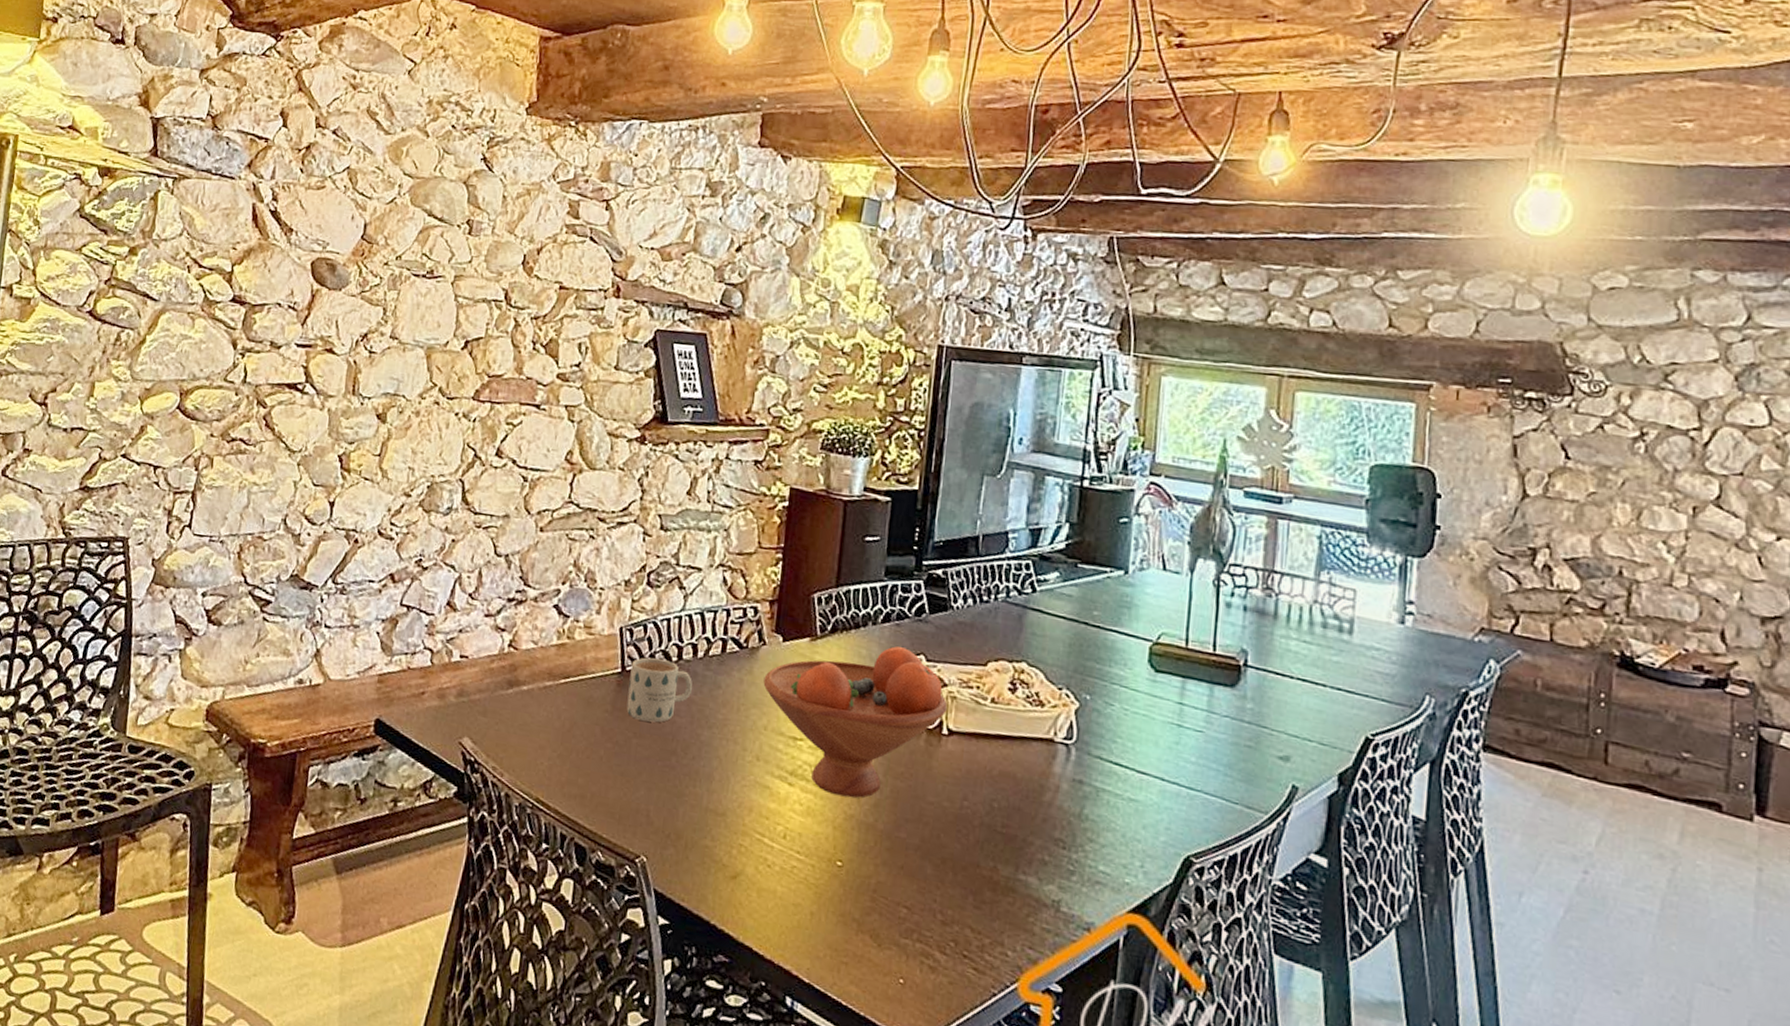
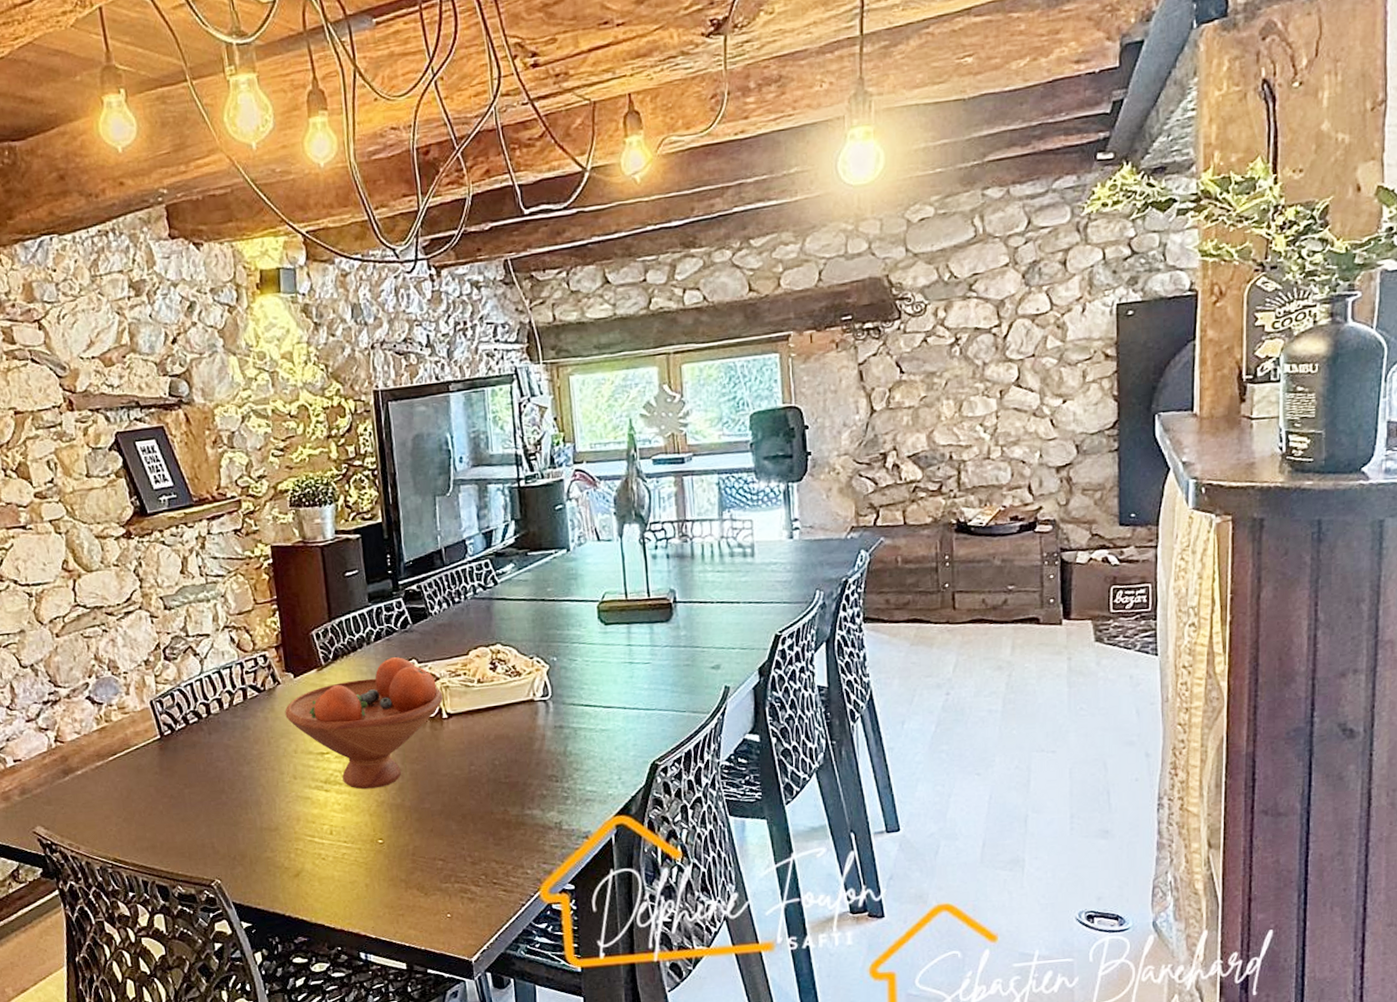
mug: present [626,657,693,723] -> none [168,718,226,773]

